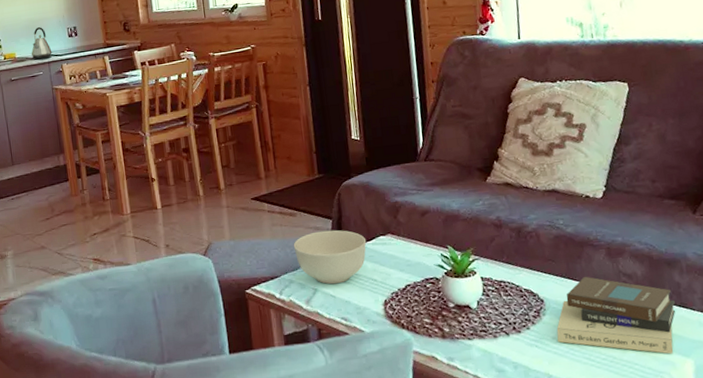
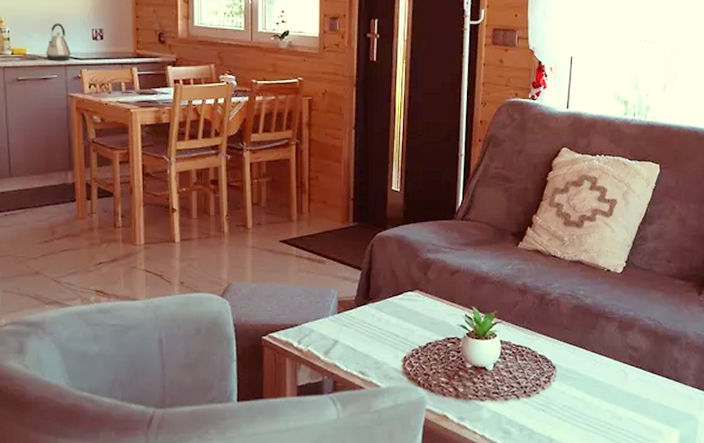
bowl: present [293,229,367,285] -> none [318,281,394,337]
books: present [556,276,676,354] -> none [563,346,671,424]

